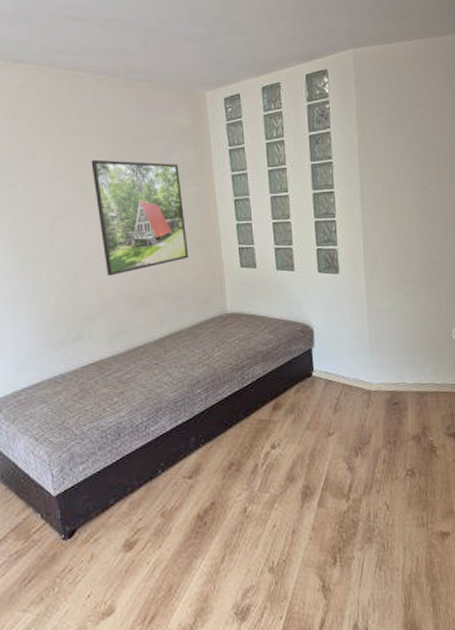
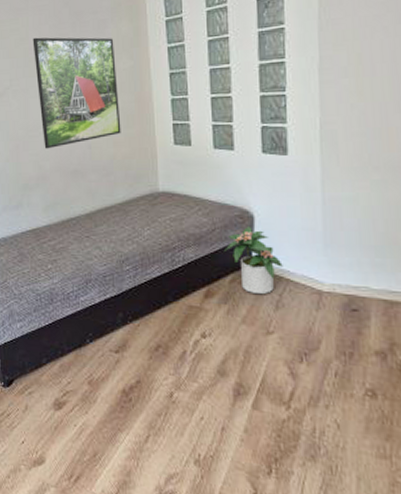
potted plant: none [289,340,339,400] -> present [224,227,283,294]

